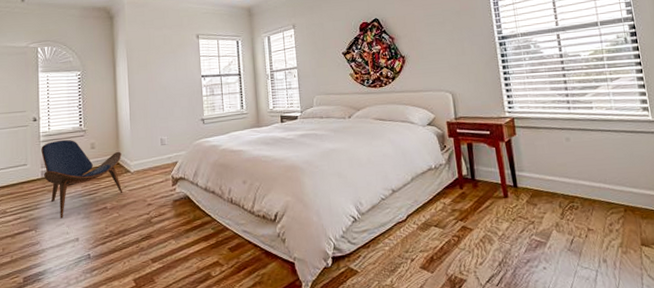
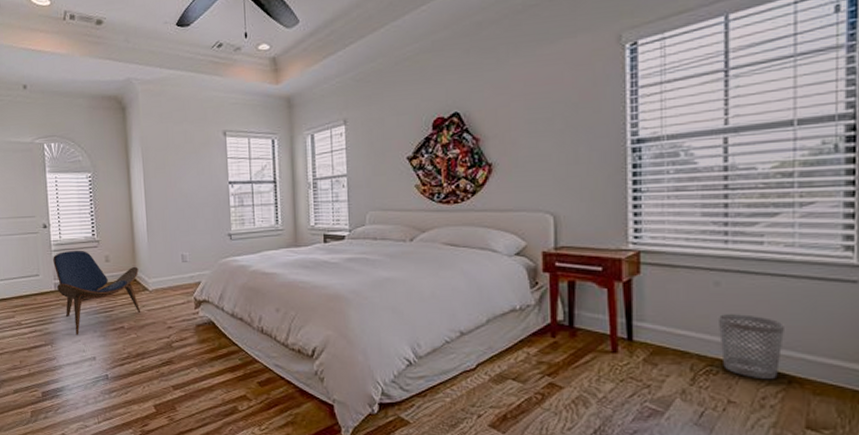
wastebasket: none [571,161,617,210] -> present [717,314,784,380]

